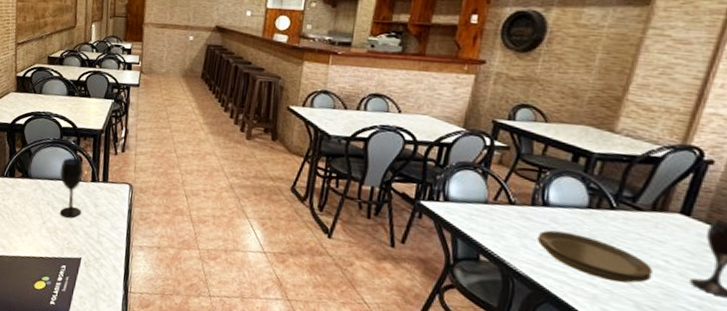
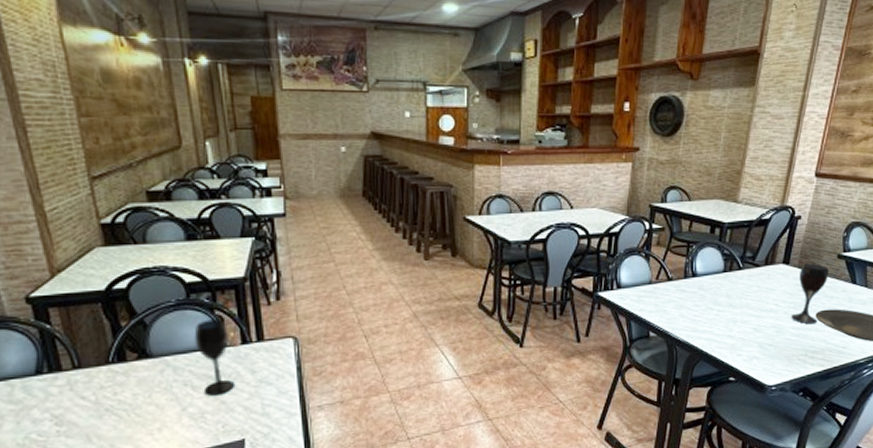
plate: present [536,230,653,283] -> none [690,296,768,331]

